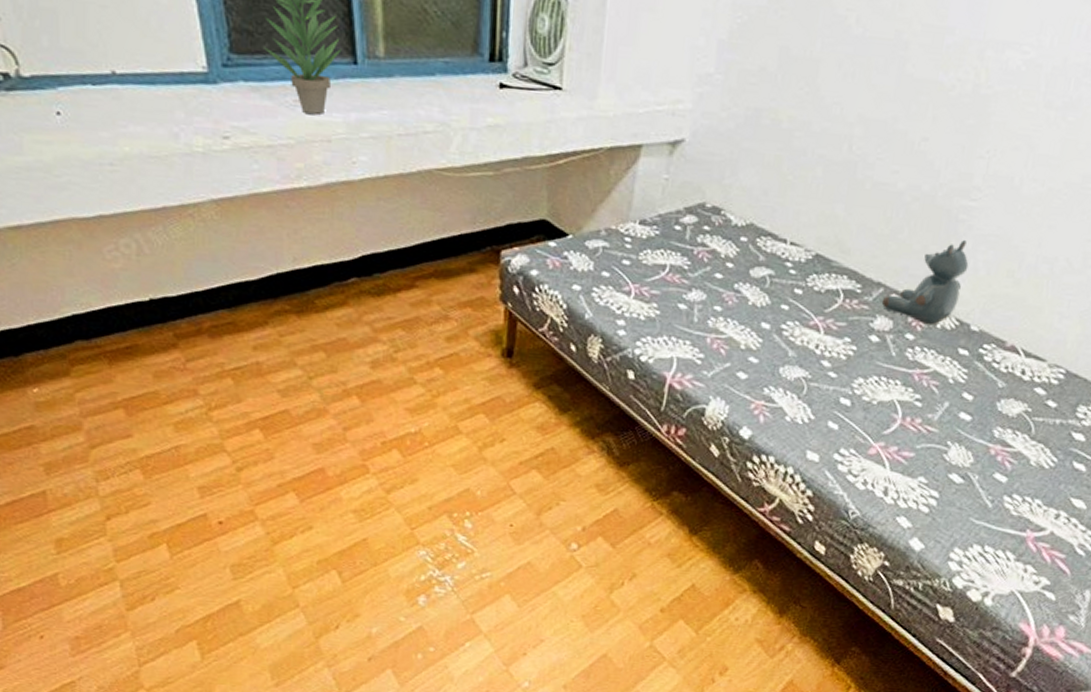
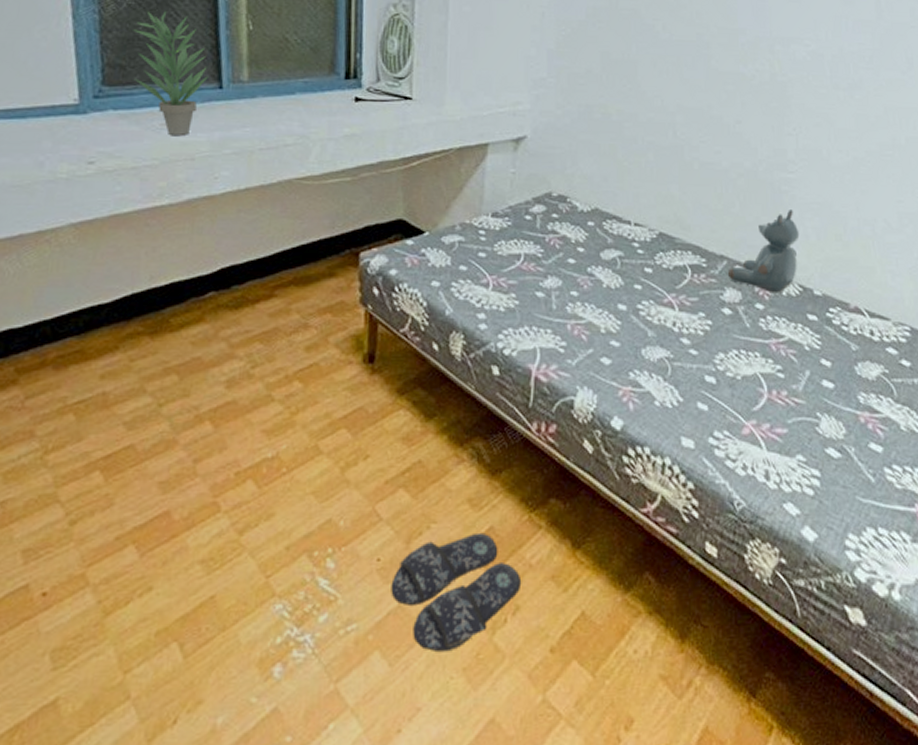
slippers: none [521,512,639,601] -> present [391,532,520,651]

